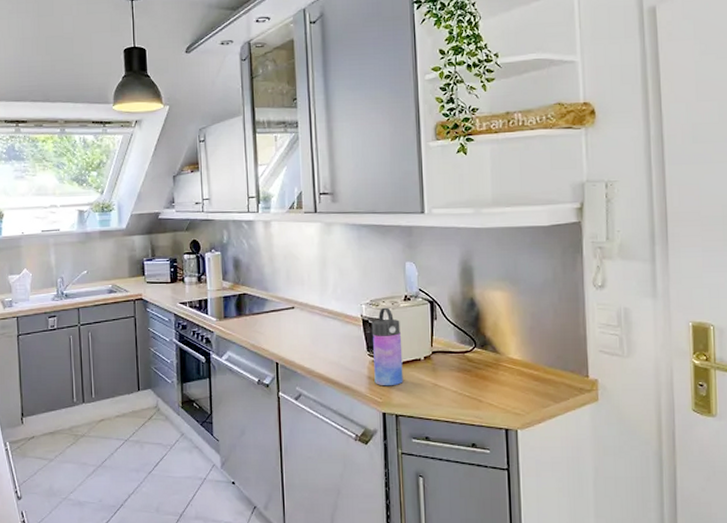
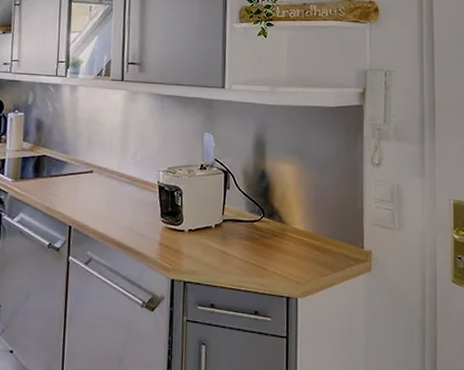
water bottle: present [371,307,403,386] -> none [166,175,196,253]

